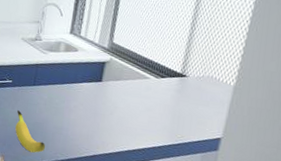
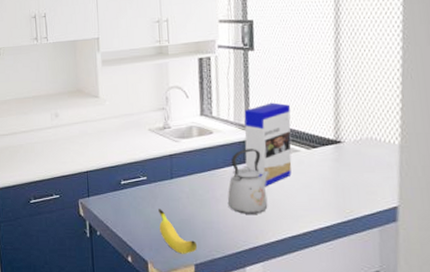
kettle: none [78,69,121,128] -> present [227,149,271,214]
cereal box: none [100,32,150,105] -> present [244,102,292,187]

